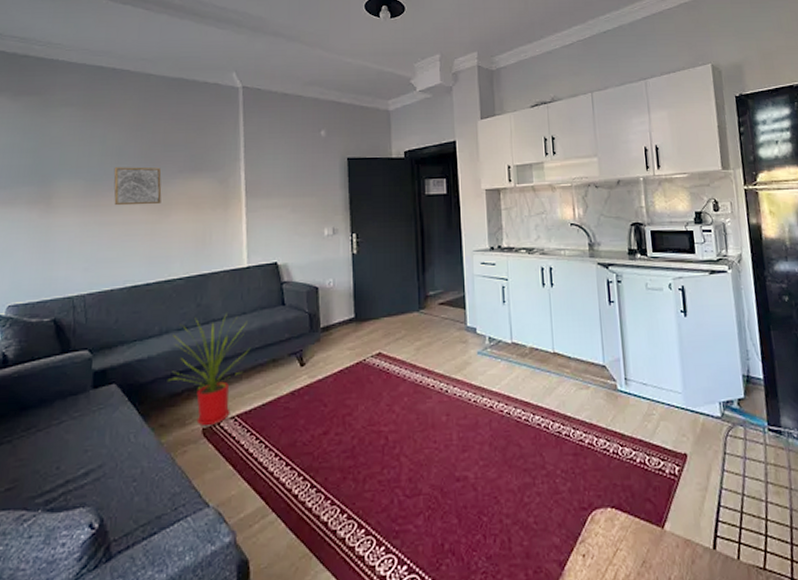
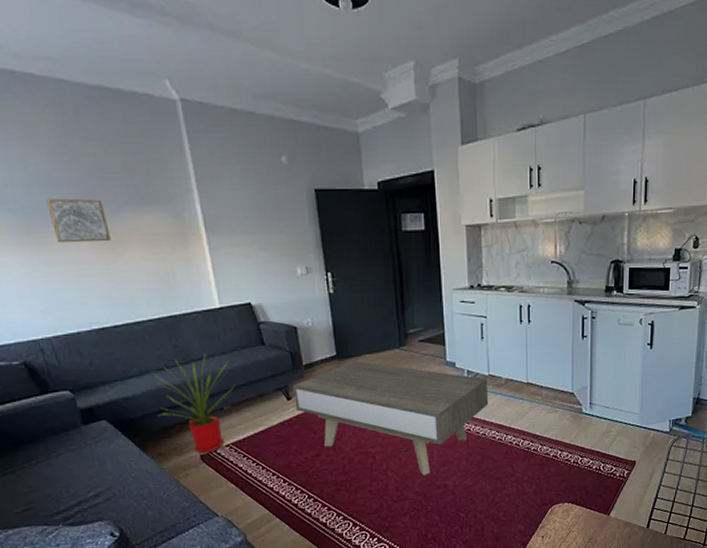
coffee table: none [308,324,513,463] -> present [293,361,489,476]

